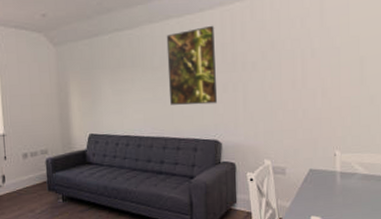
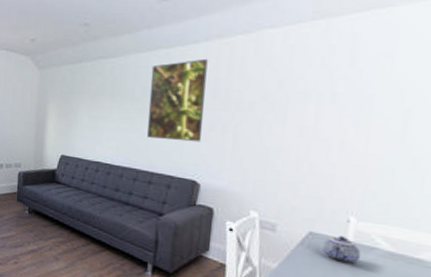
teapot: none [320,168,347,191] -> present [322,236,362,265]

